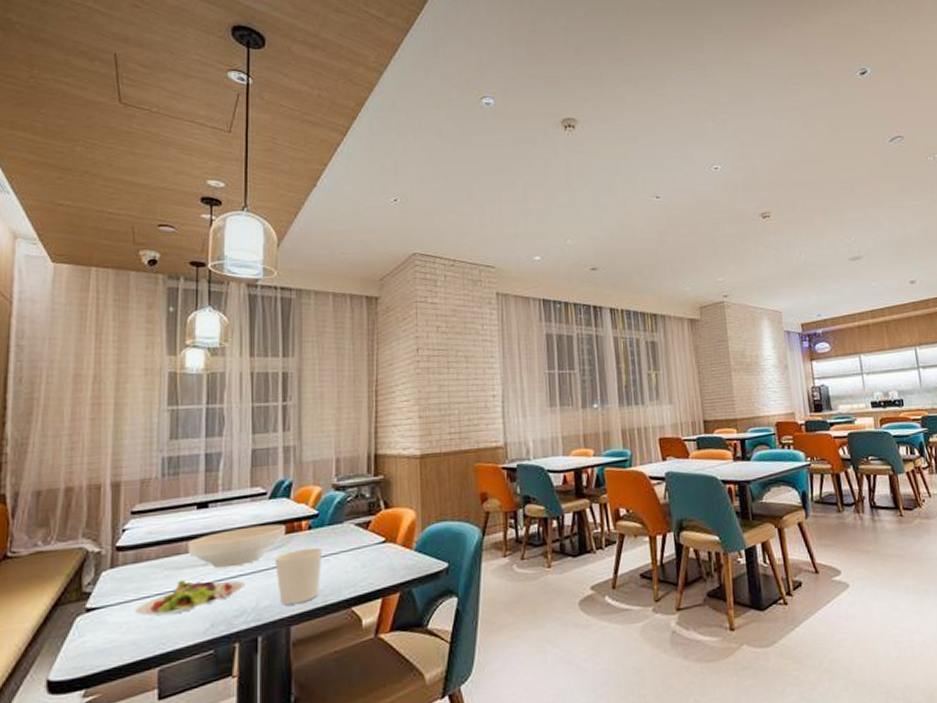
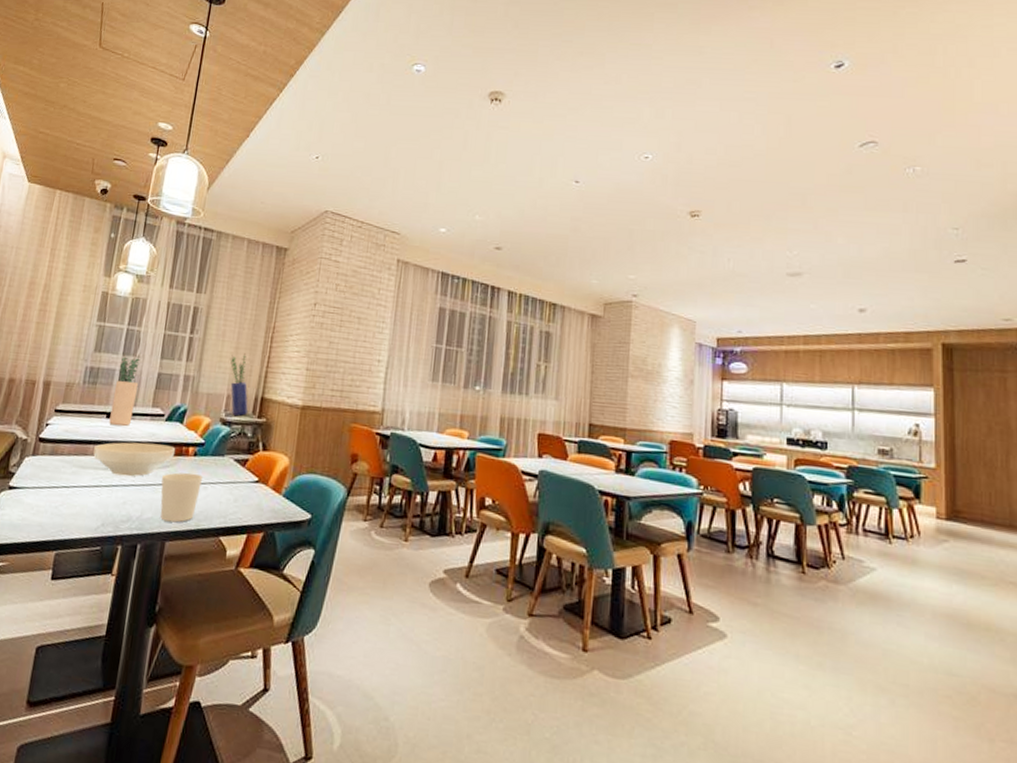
salad plate: present [135,580,245,616] -> none [45,478,134,508]
vase: none [201,433,231,516] -> present [109,354,141,426]
vase: none [333,412,363,480] -> present [230,353,249,417]

